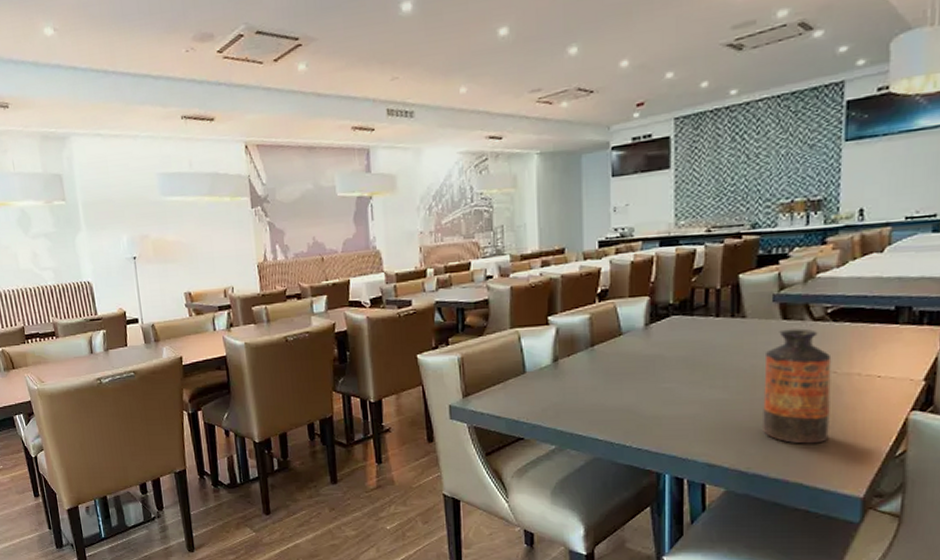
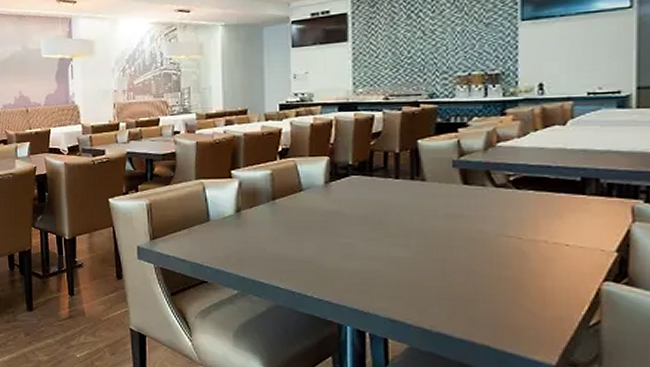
bottle: present [763,328,832,444] -> none [446,194,516,307]

